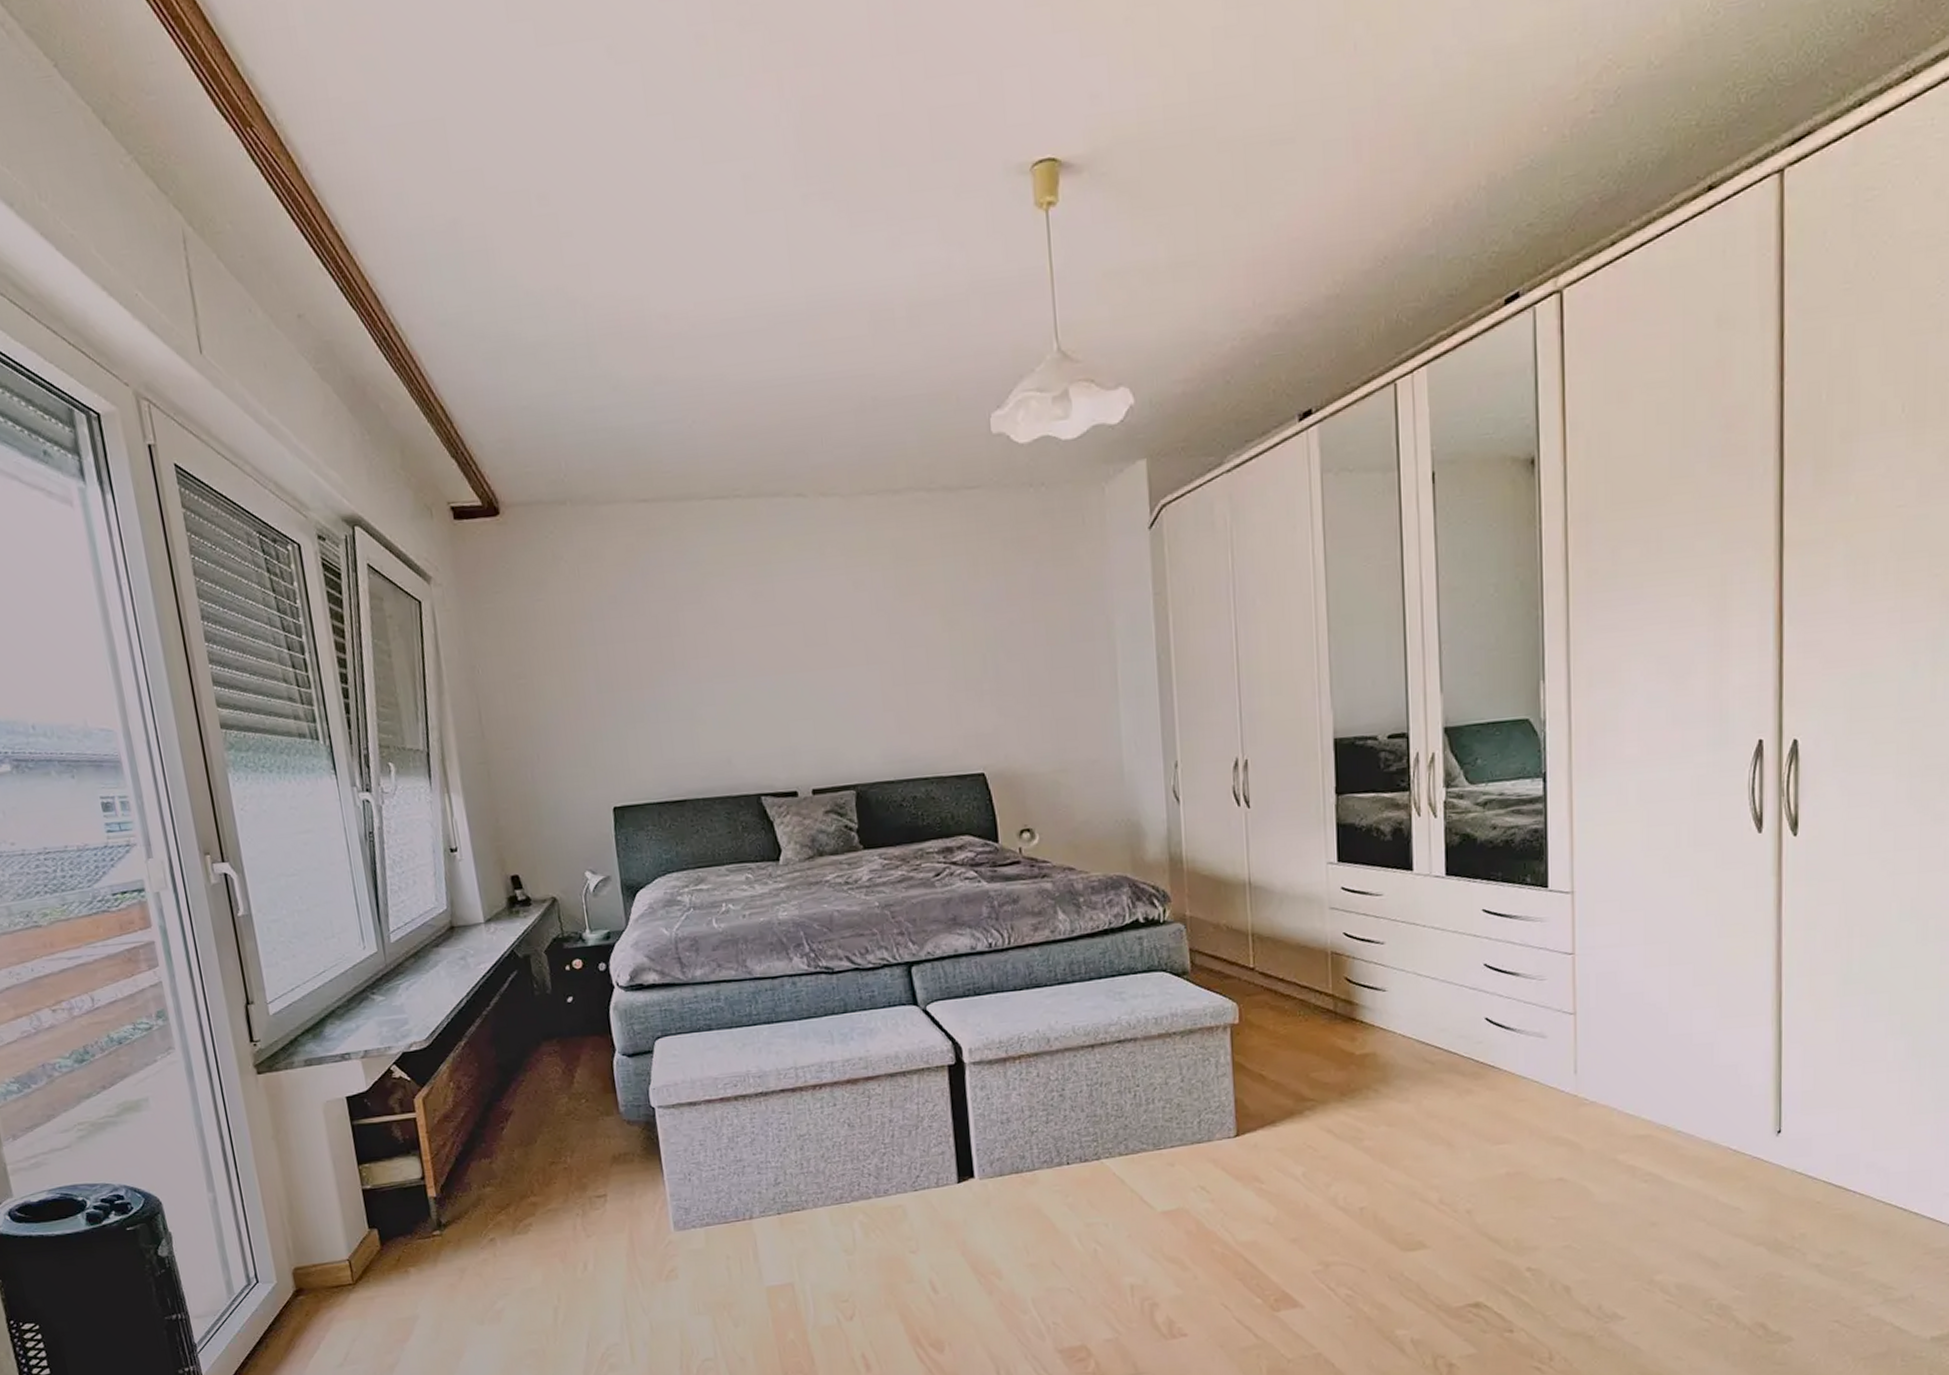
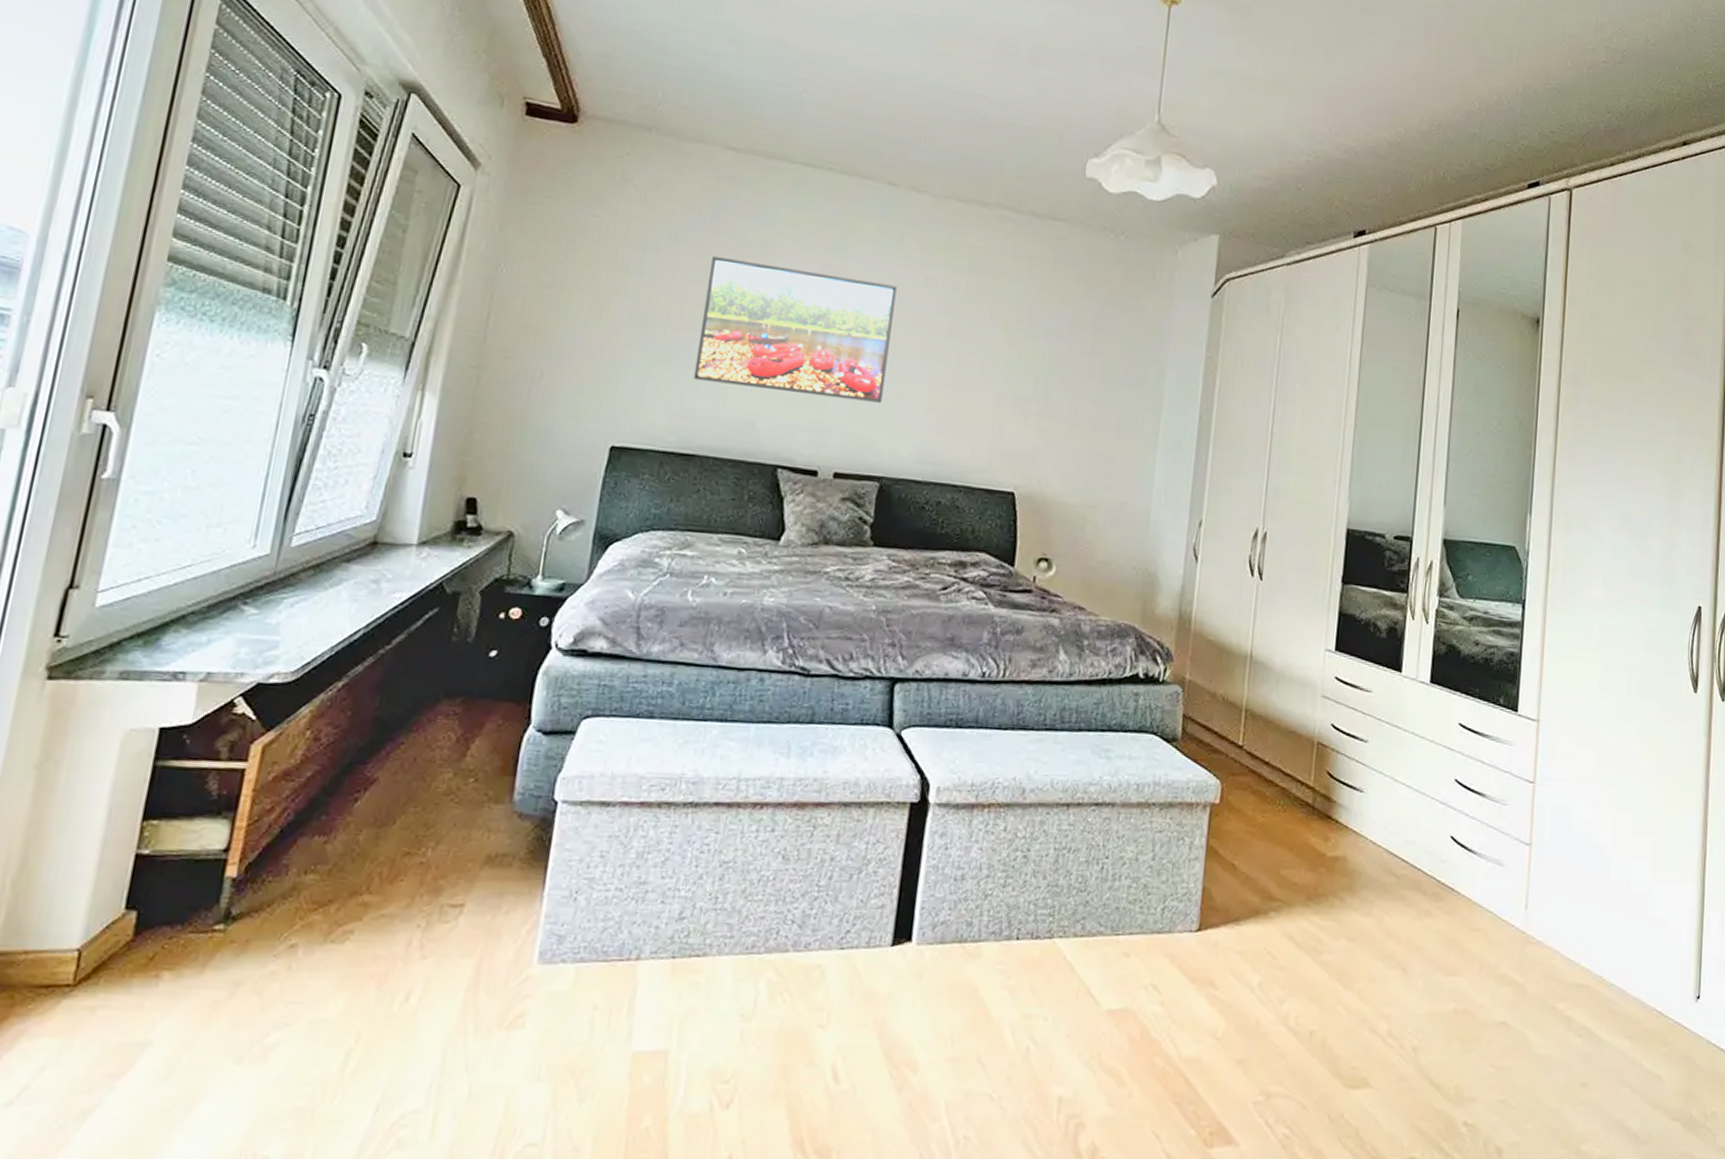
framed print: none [653,597,840,732] -> present [693,257,897,403]

